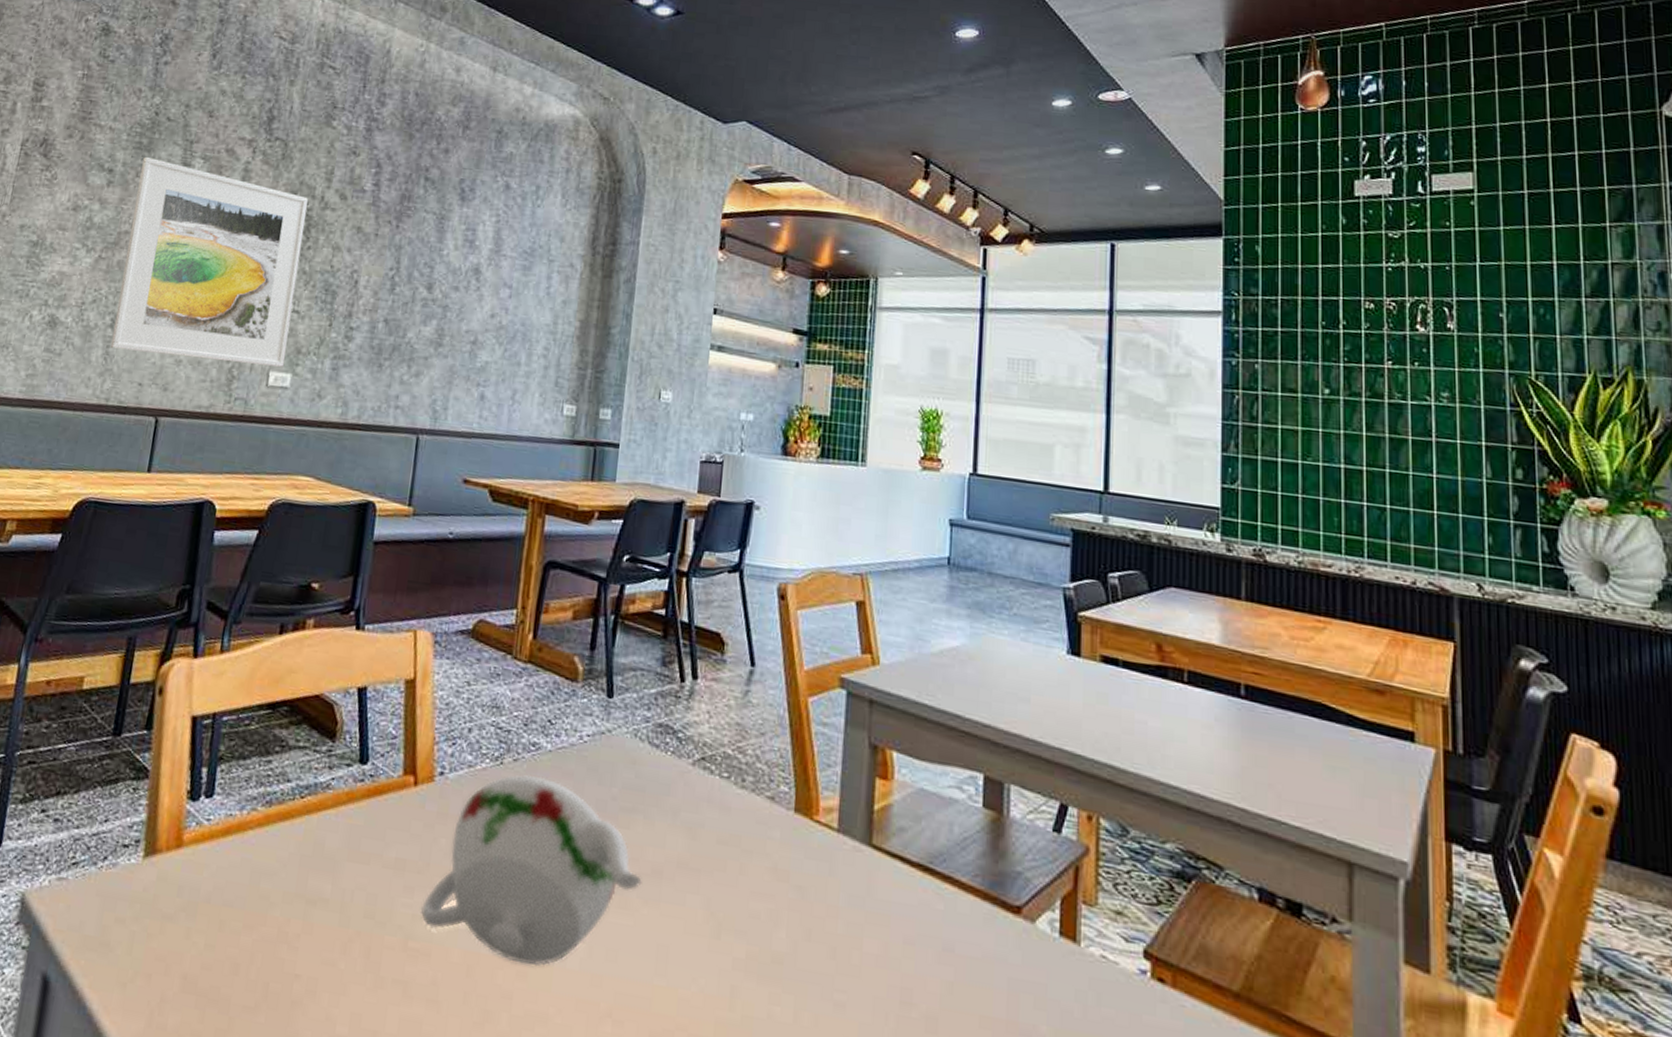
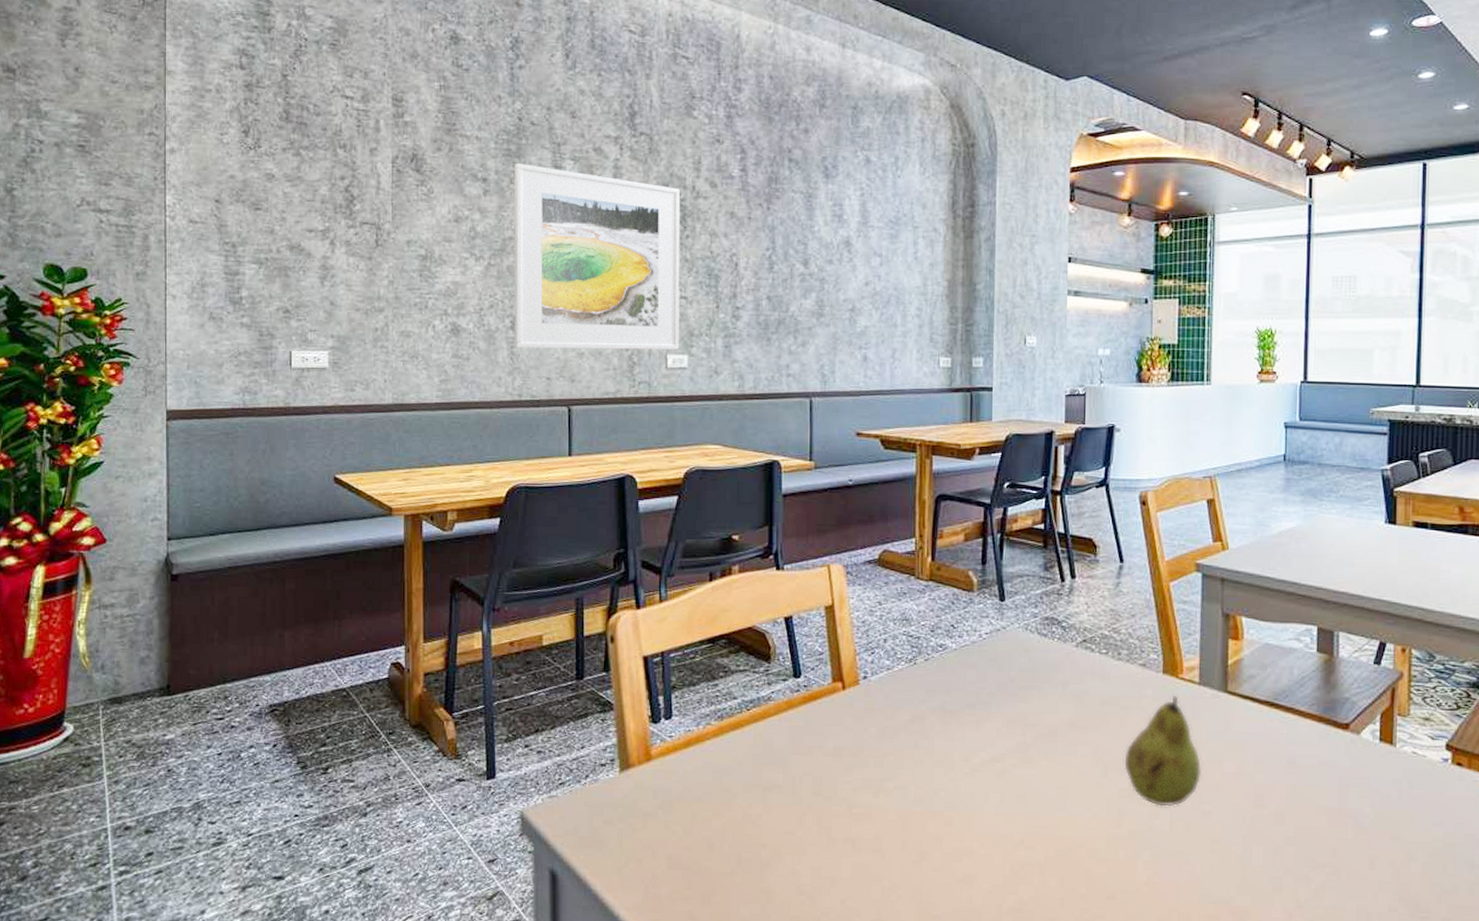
teapot: present [420,774,642,967] -> none [859,670,1041,815]
fruit: none [741,842,837,991] -> present [1124,696,1202,807]

